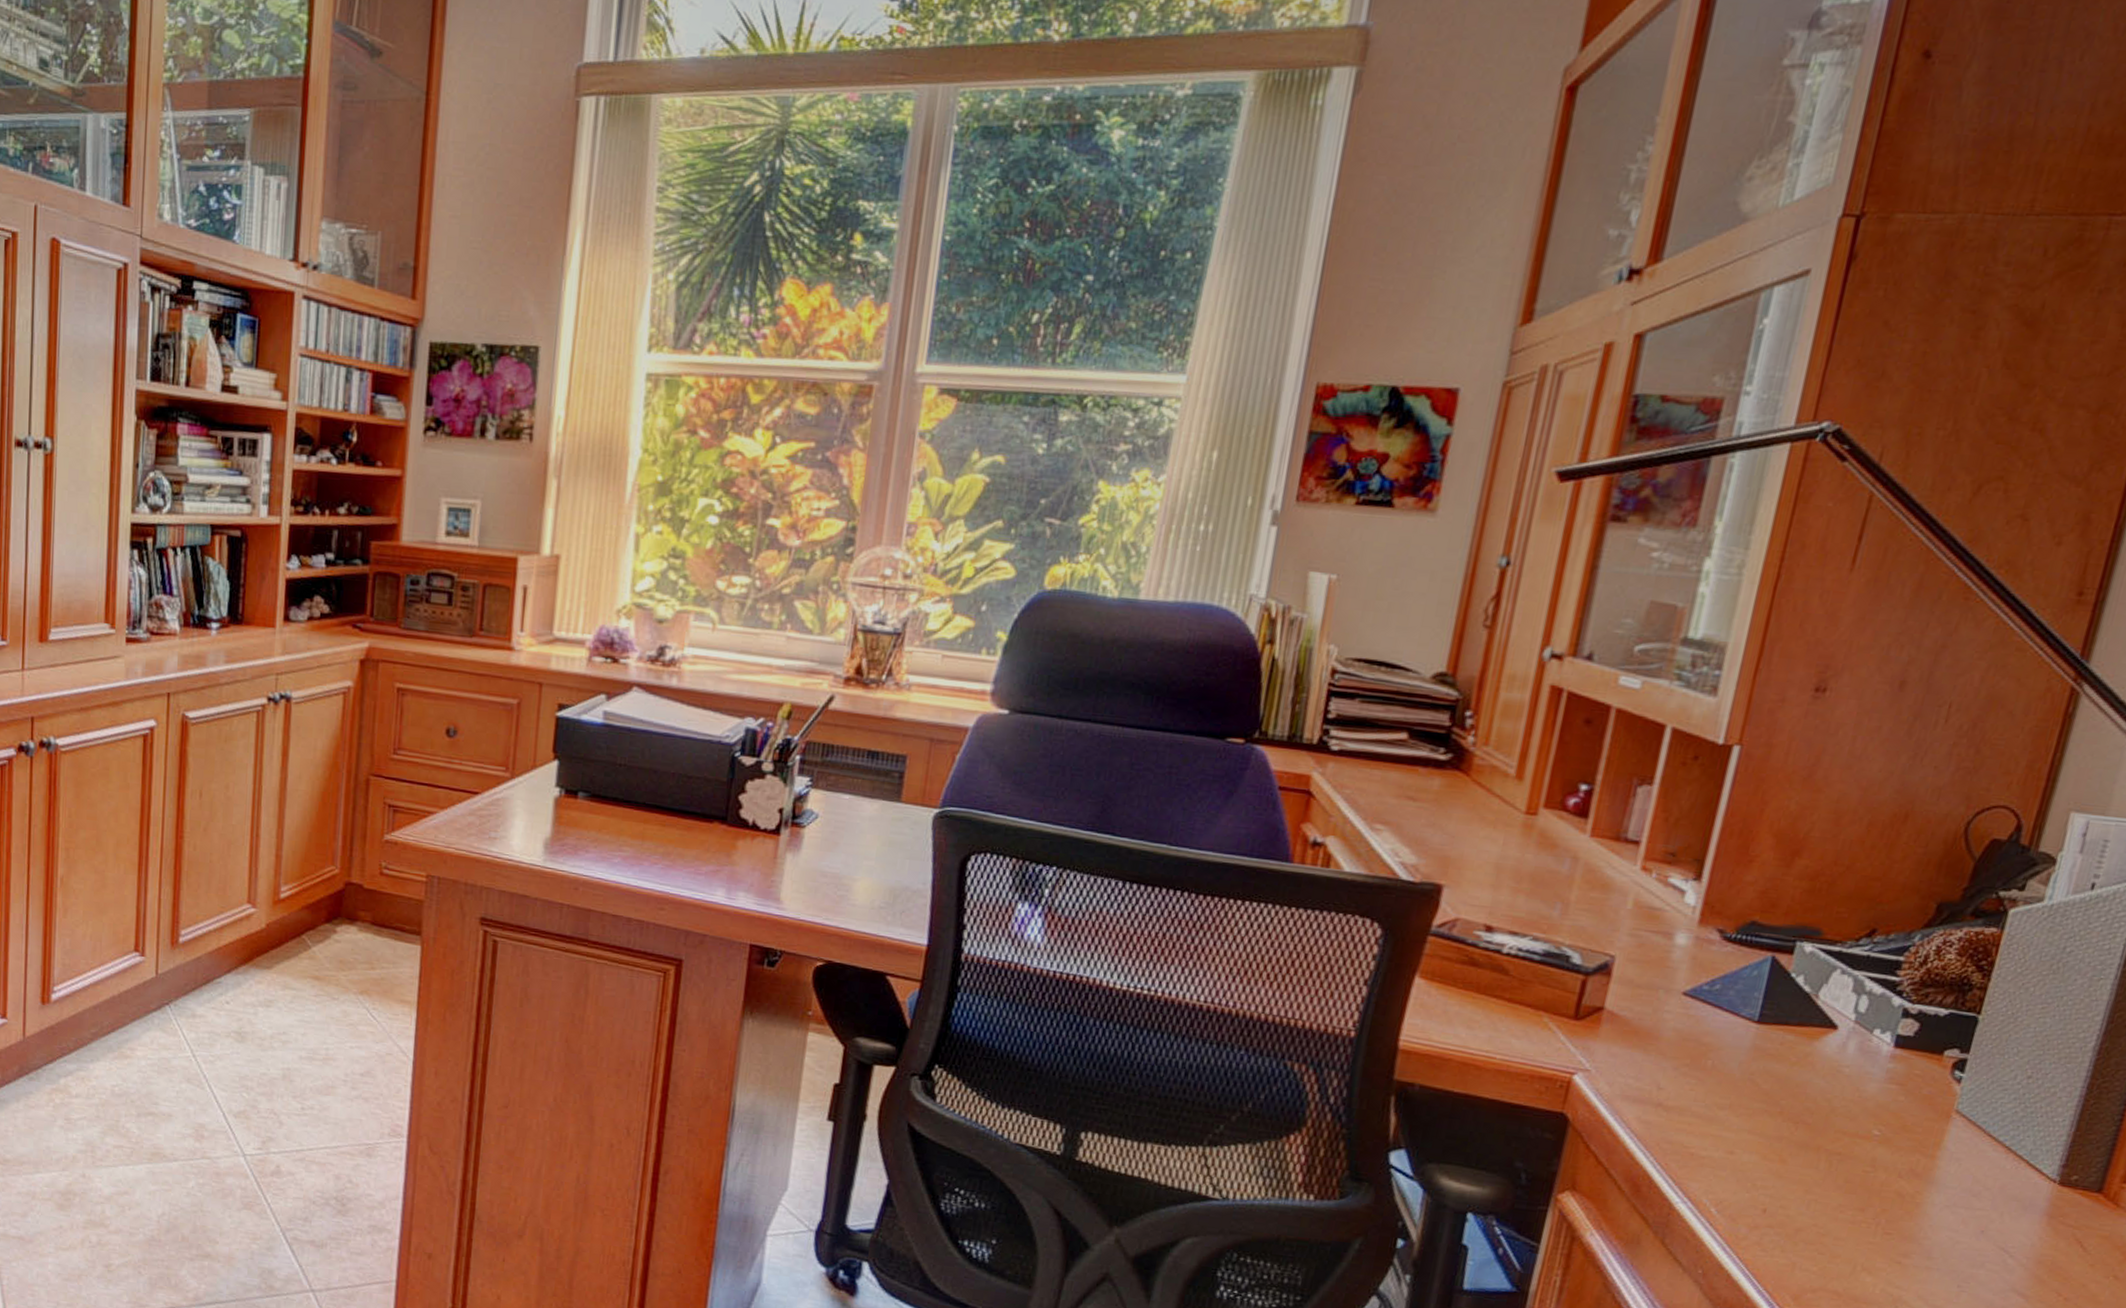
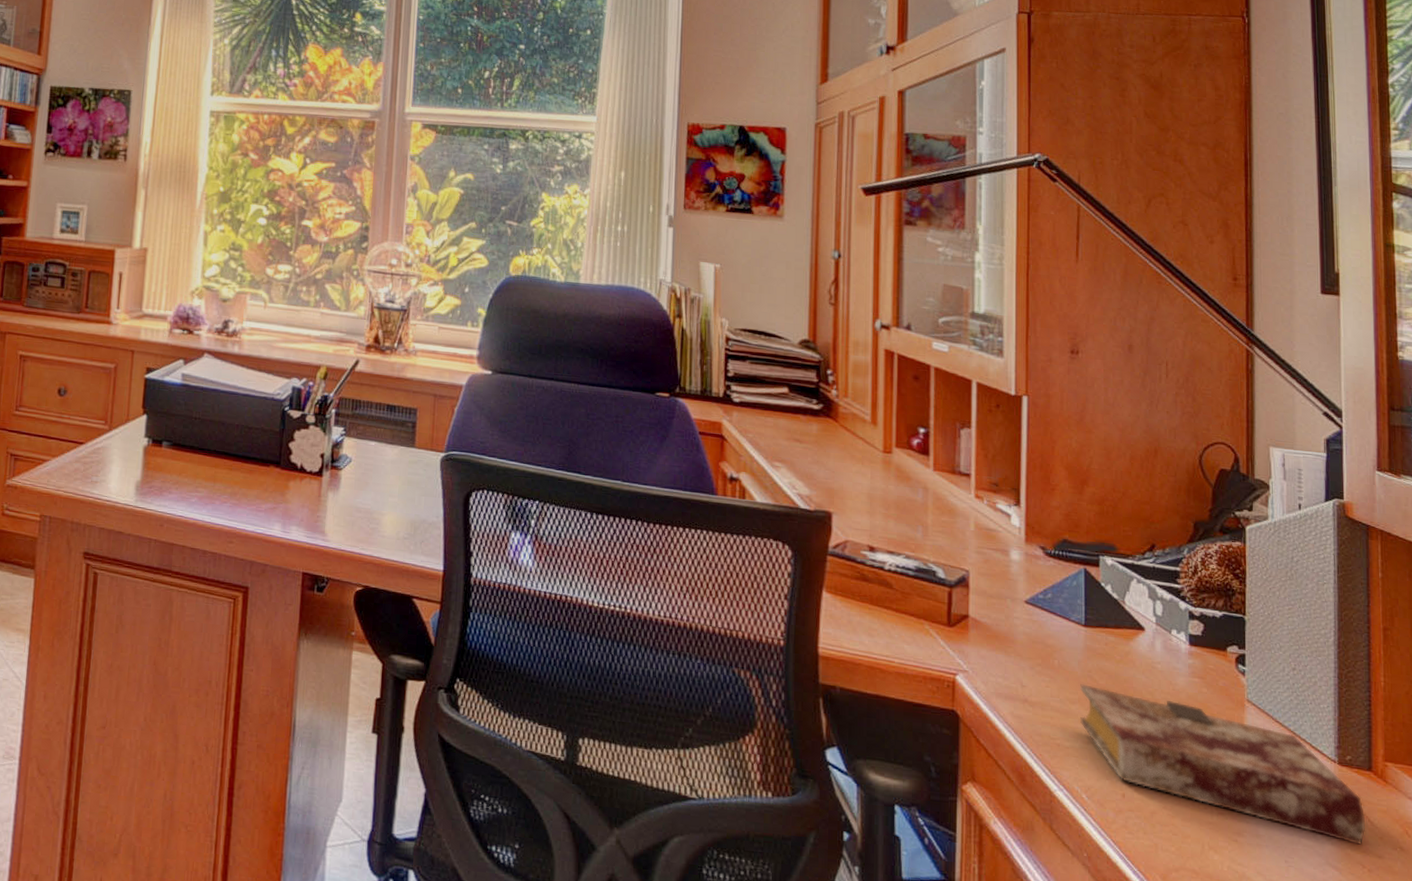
book: none [1726,1087,2079,1272] -> present [1080,683,1366,845]

